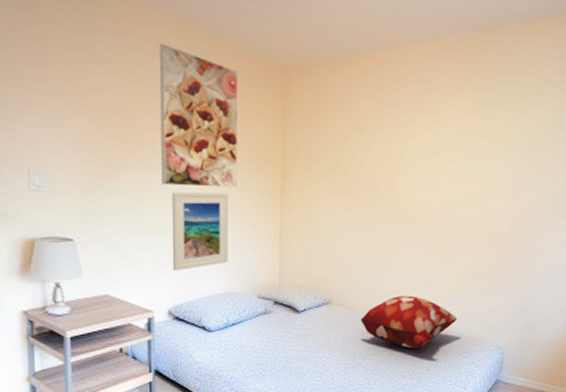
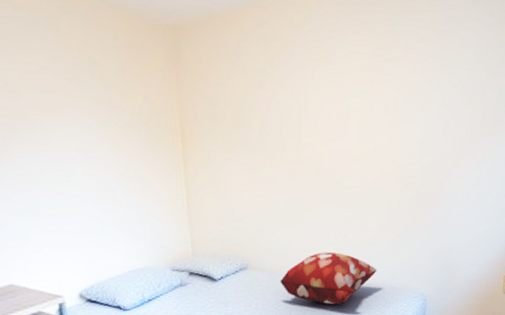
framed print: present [159,43,239,189] -> none [32,9,137,163]
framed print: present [171,192,228,271] -> none [66,165,136,252]

